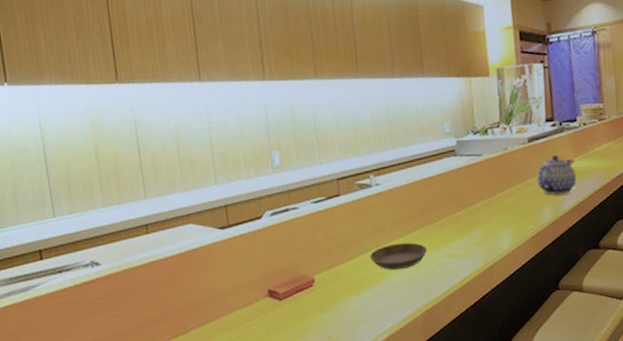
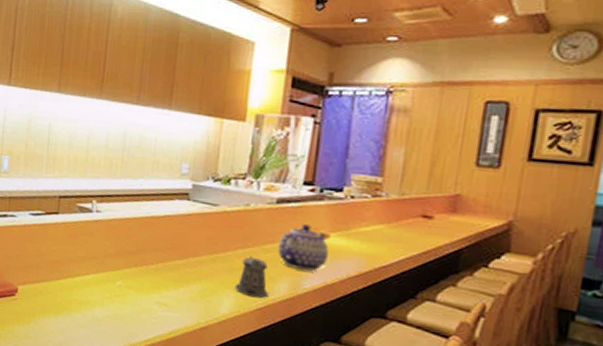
saucer: present [369,242,427,271] -> none [75,275,137,305]
pepper shaker: none [509,193,538,229] -> present [234,256,269,299]

